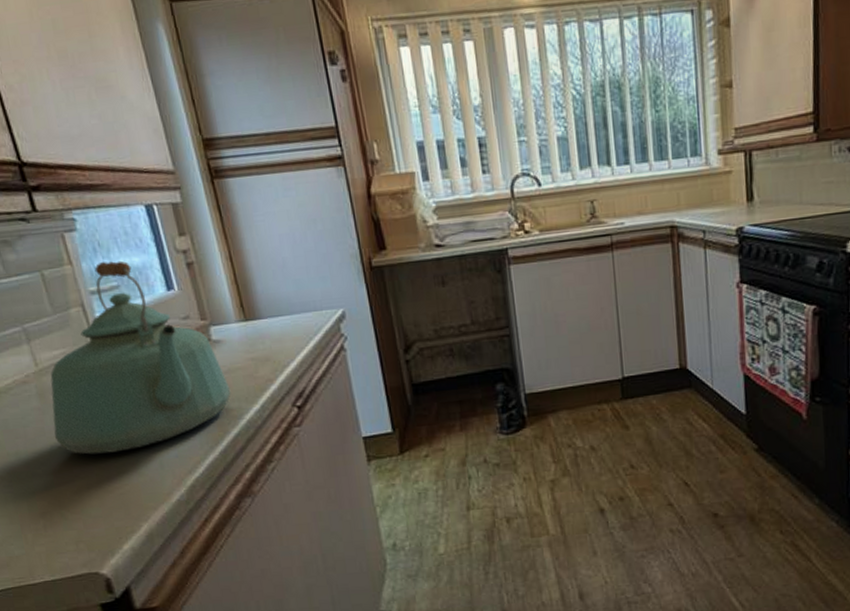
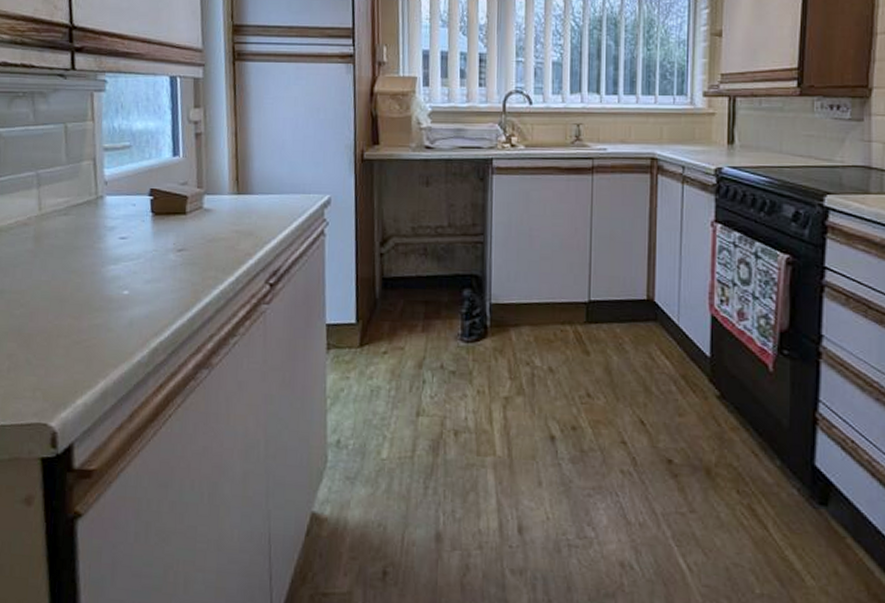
kettle: present [50,260,231,455] -> none [39,121,211,305]

